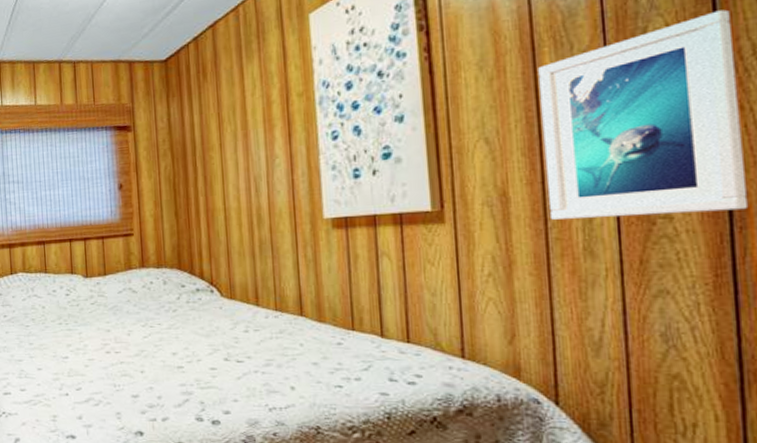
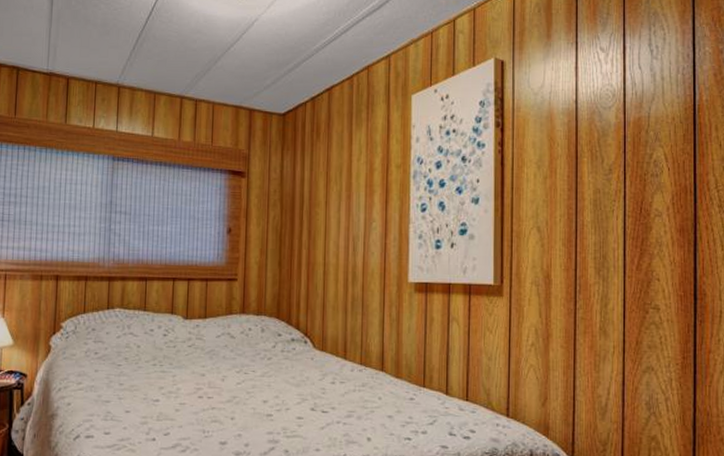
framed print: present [538,9,749,220] -> none [578,150,707,307]

